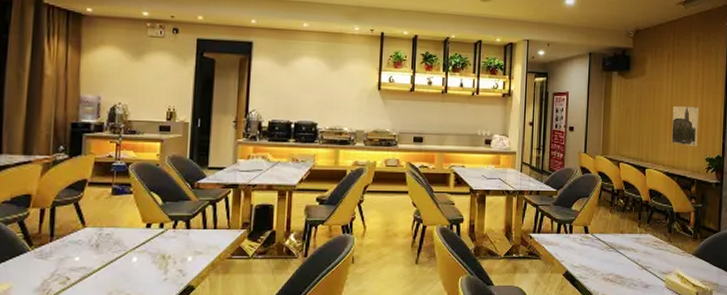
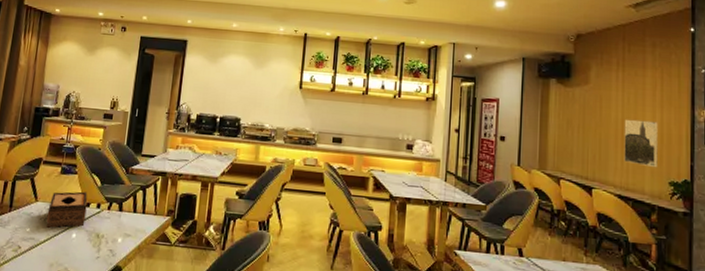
tissue box: none [98,212,148,256] -> present [45,191,88,229]

